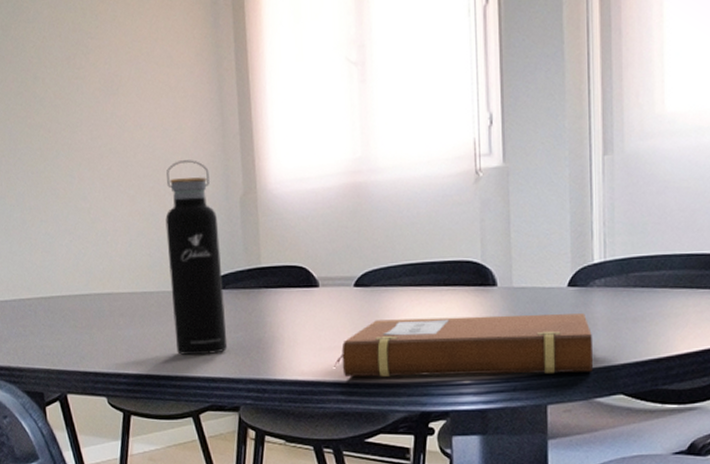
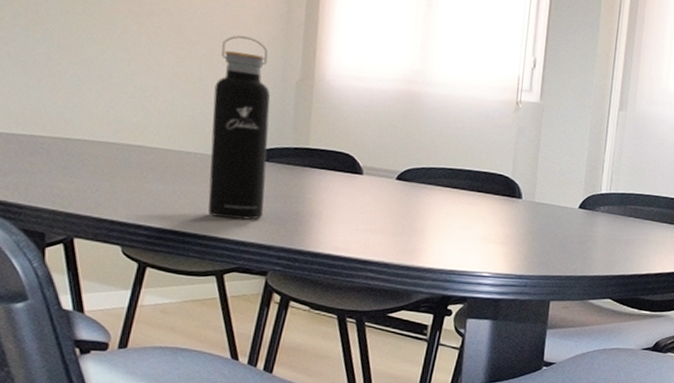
notebook: present [334,313,594,377] -> none [367,211,593,279]

